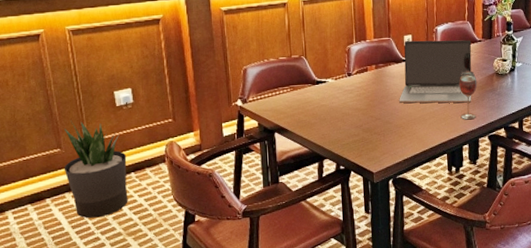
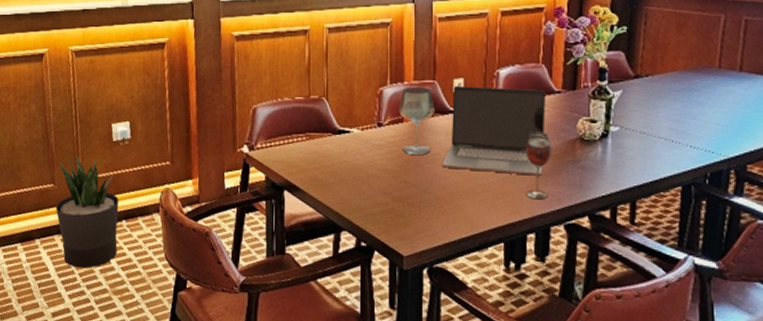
wine glass: none [364,43,391,95] -> present [399,86,435,155]

